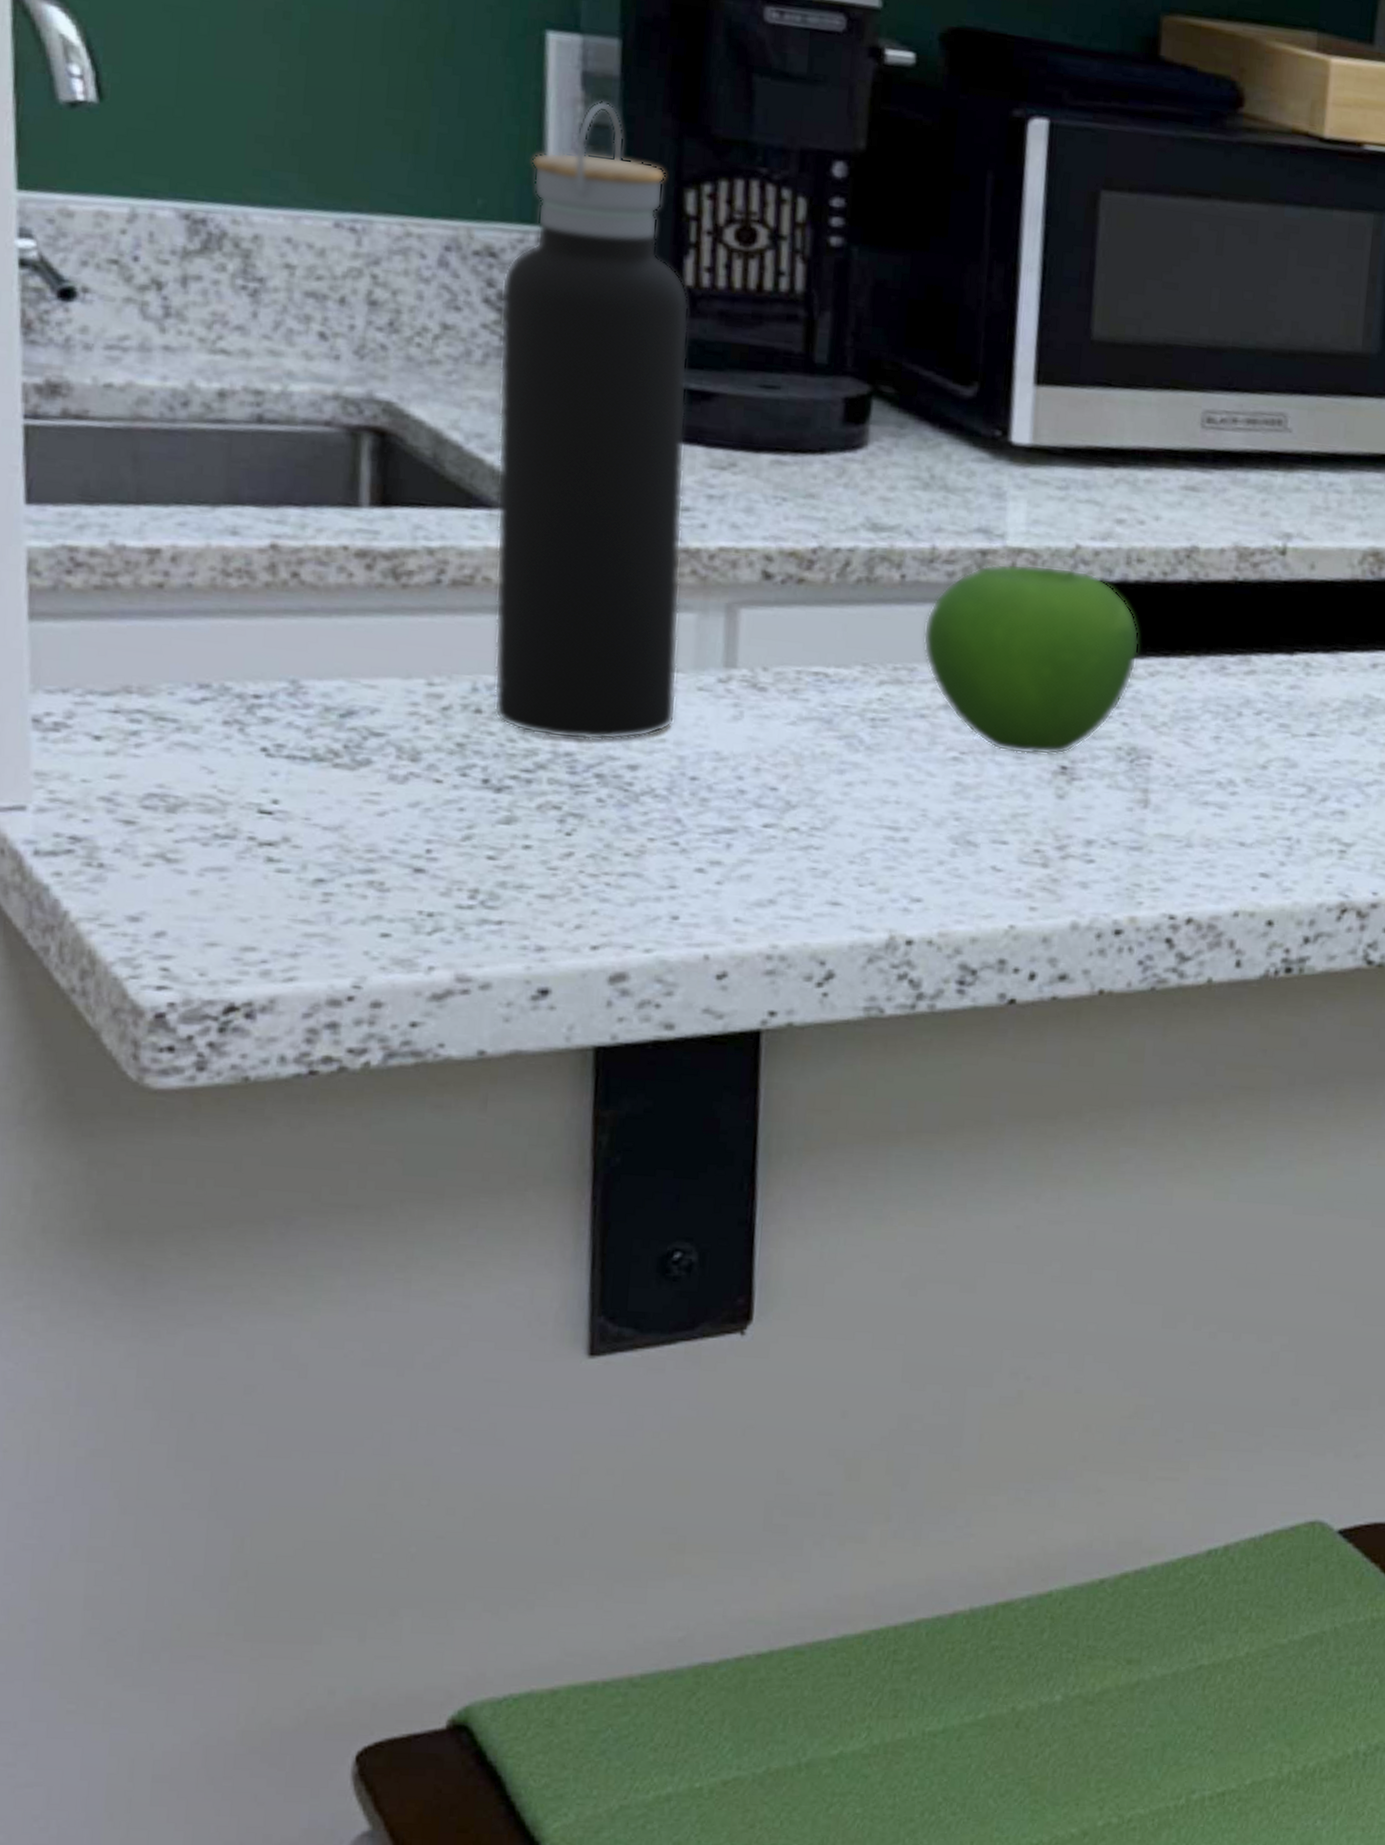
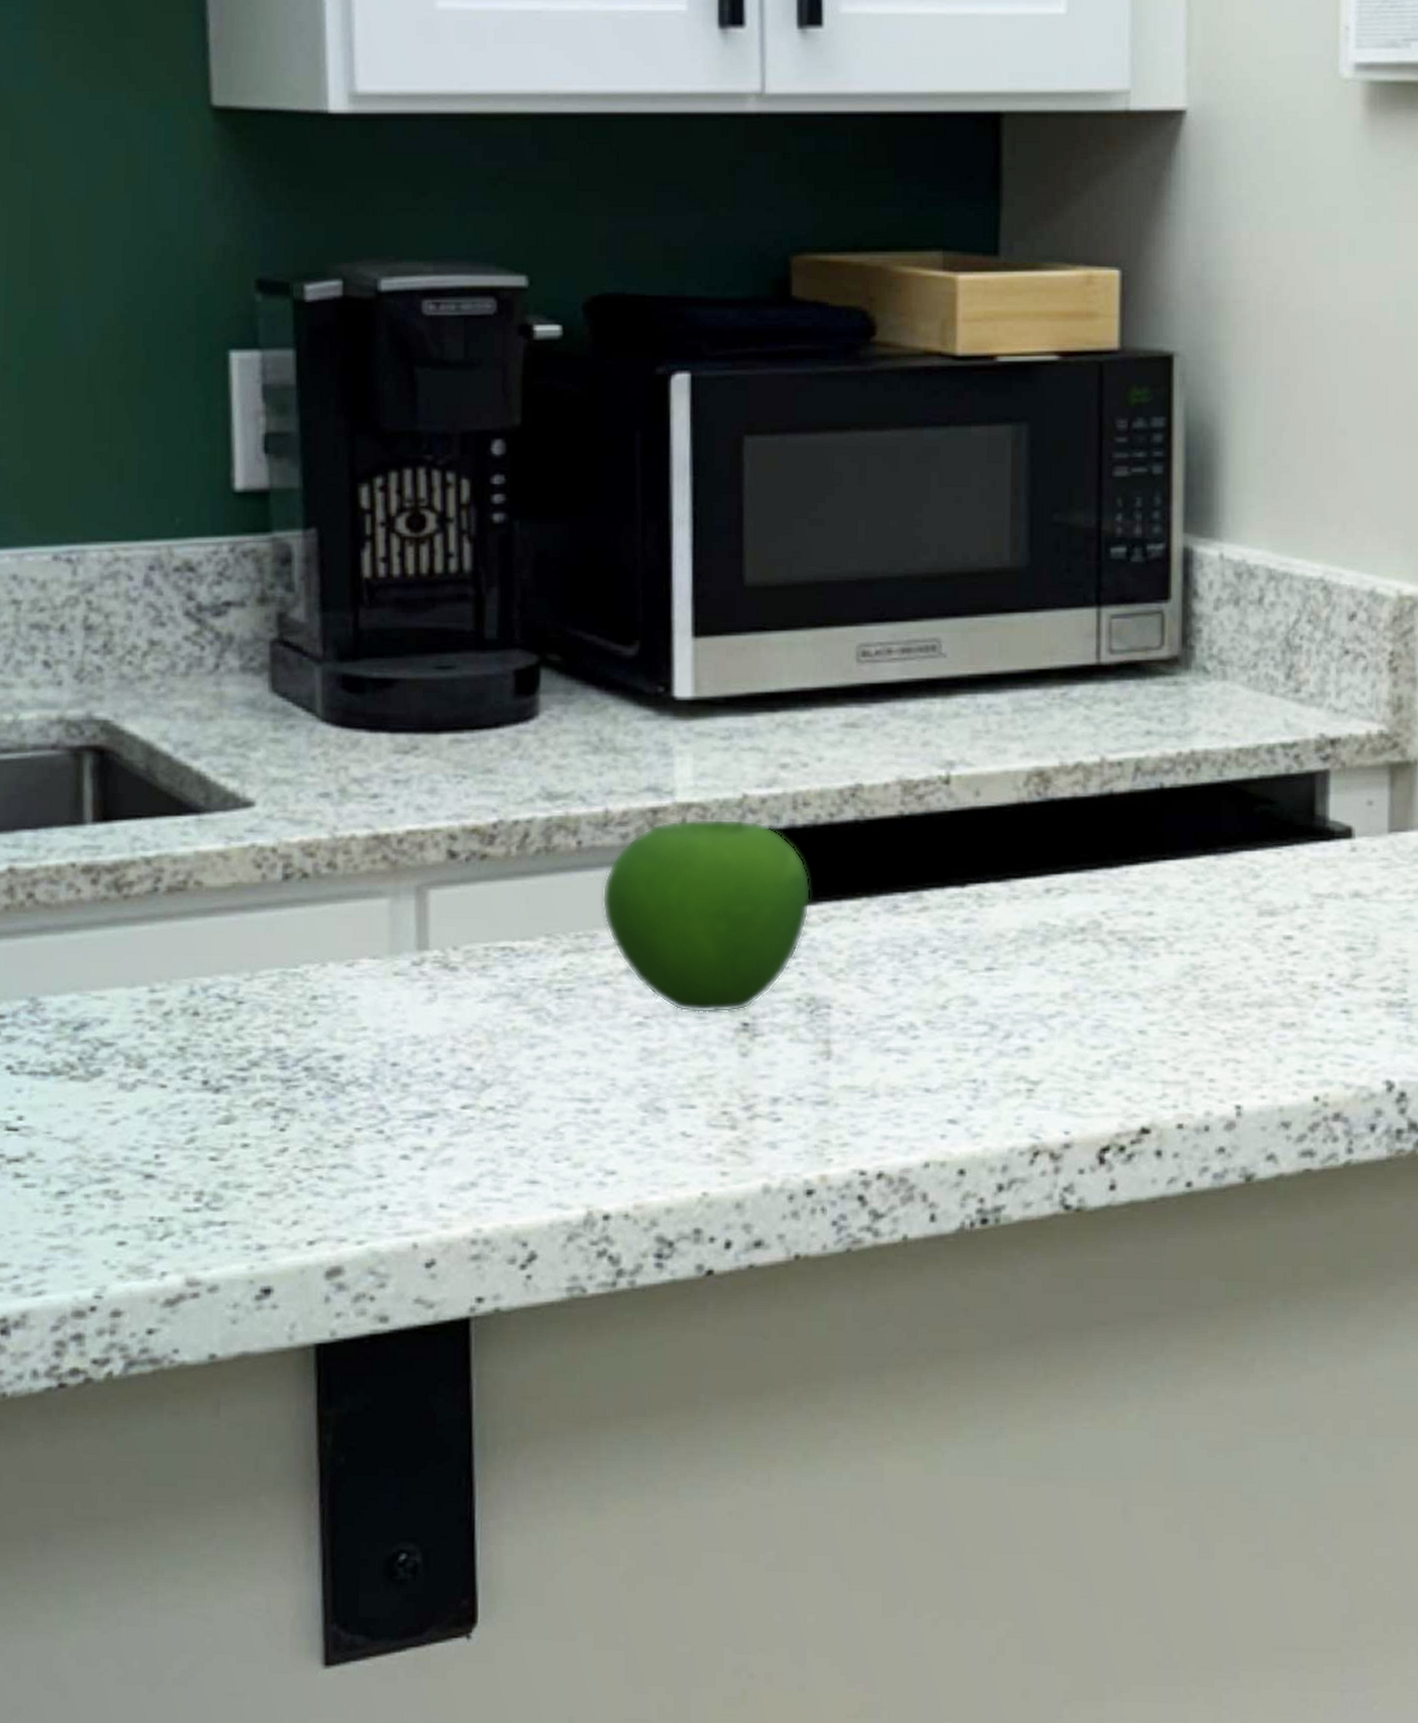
water bottle: present [494,101,689,741] -> none [200,410,375,1034]

